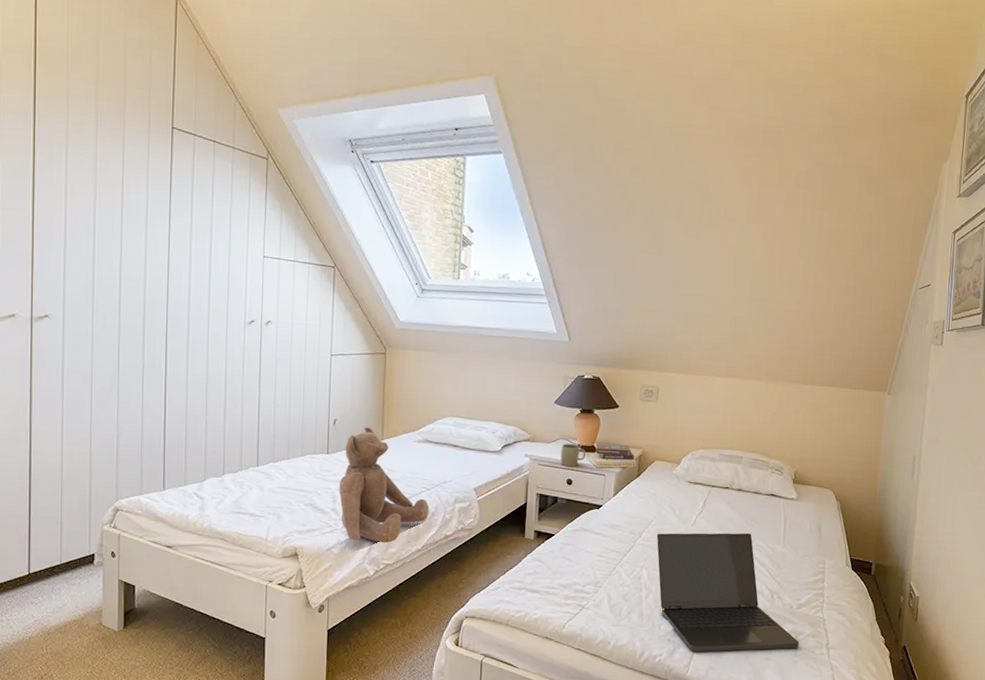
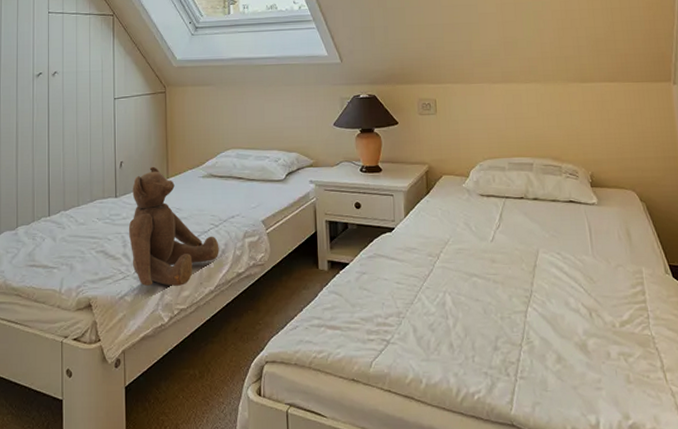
mug: present [560,443,586,467] -> none [345,165,371,190]
books: present [589,443,637,468] -> none [375,161,424,189]
laptop: present [656,533,800,652] -> none [455,245,631,386]

